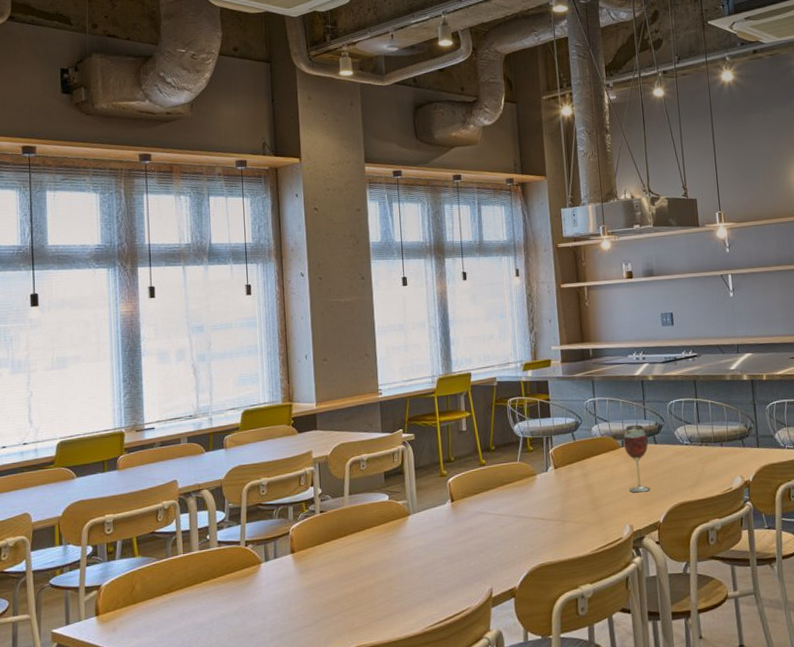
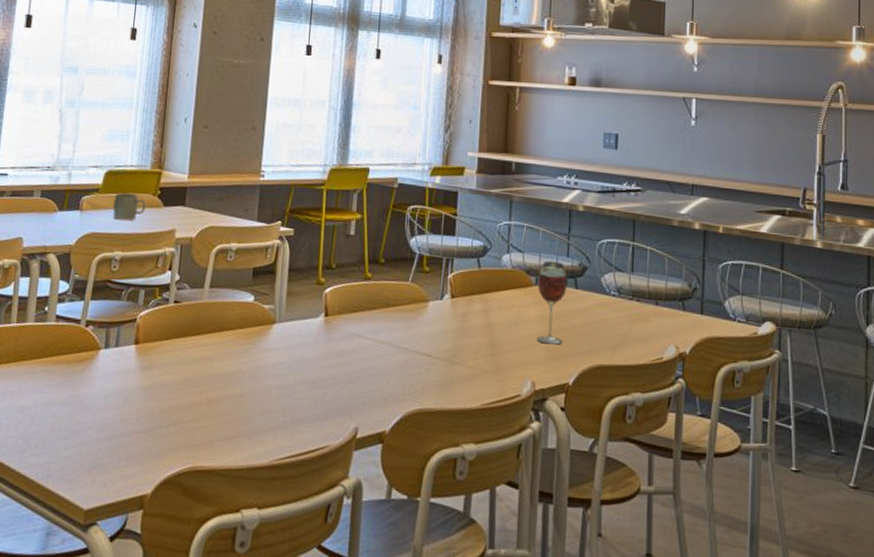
mug: none [253,427,282,452] -> present [113,193,146,221]

